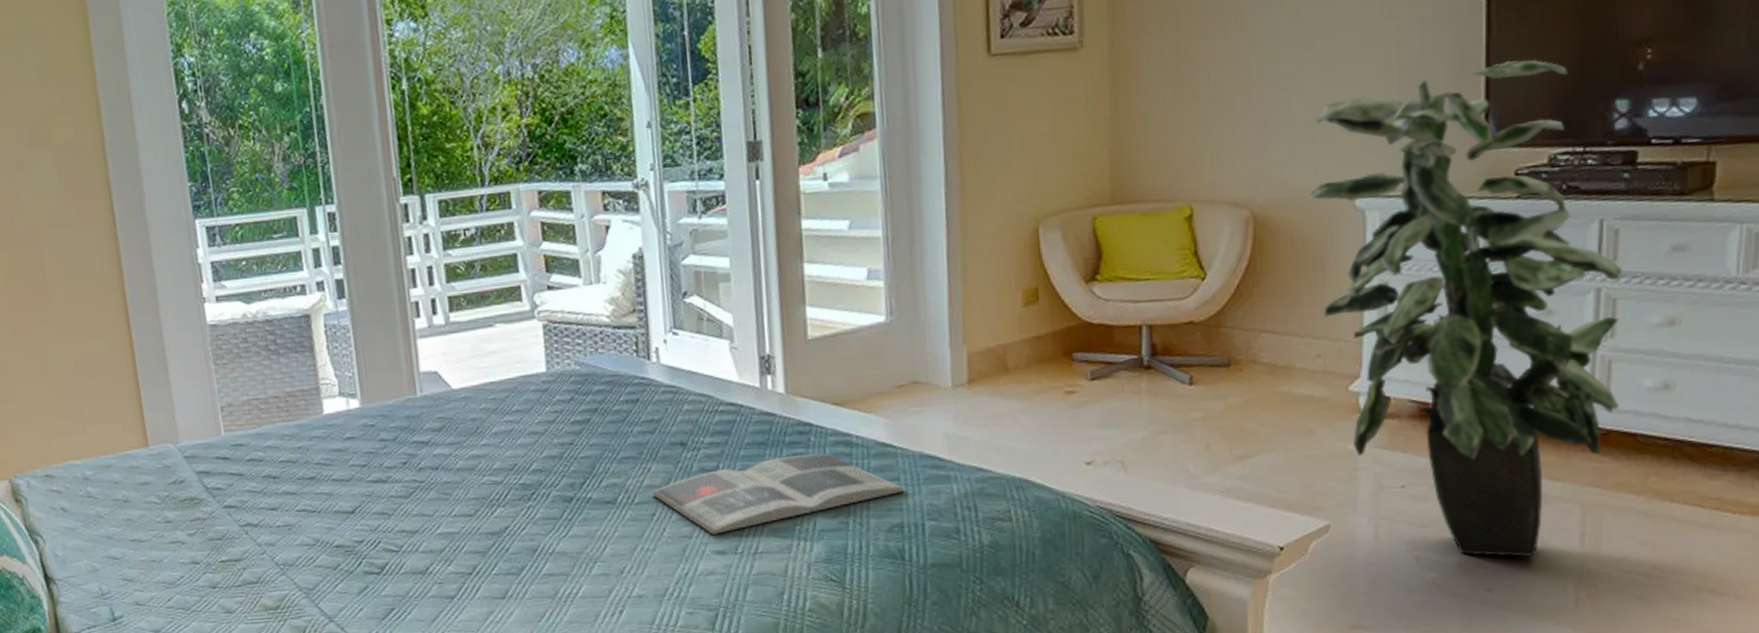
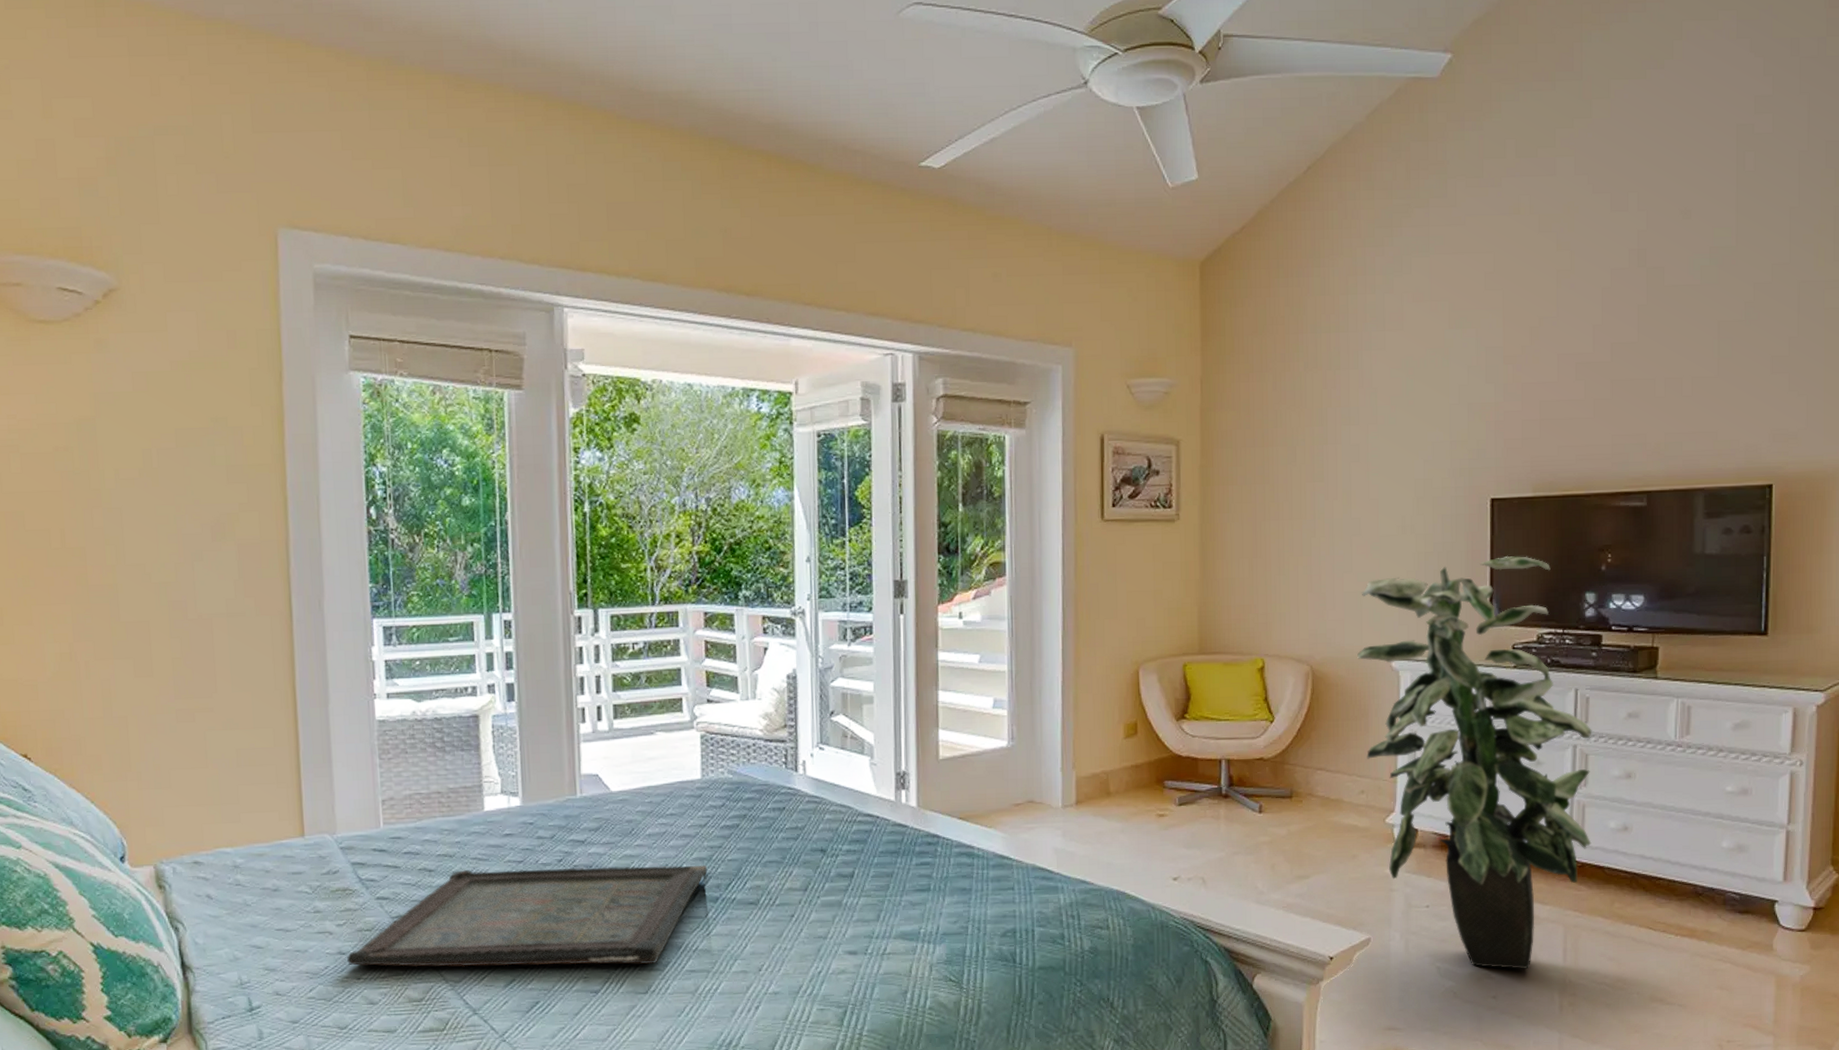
serving tray: none [201,463,560,575] -> present [347,864,708,967]
magazine: present [652,453,907,535] -> none [792,862,1020,937]

